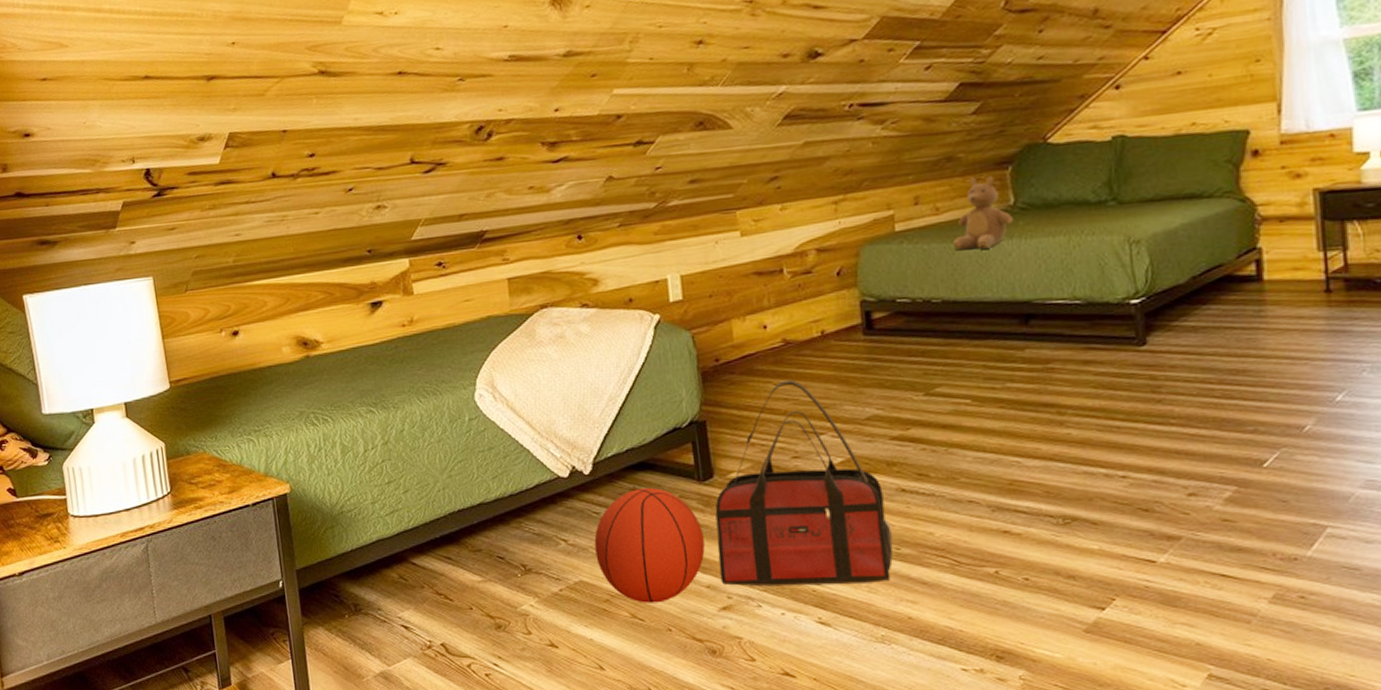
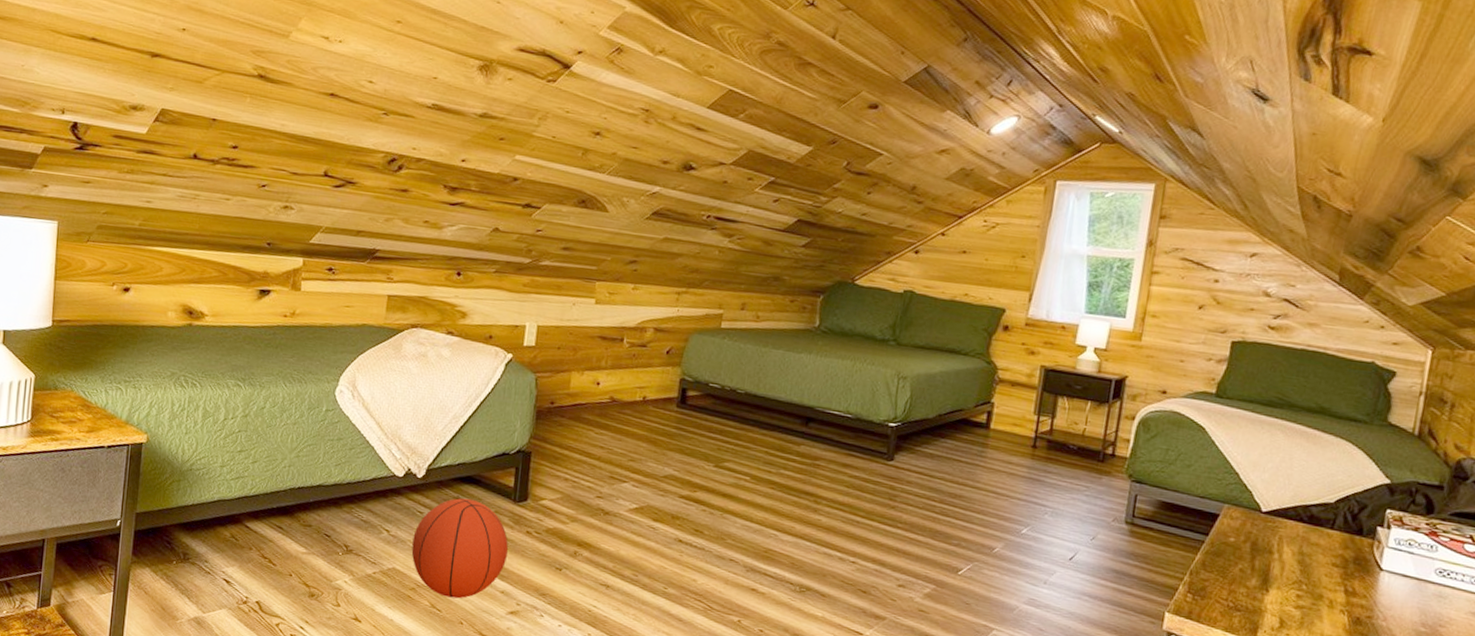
duffel bag: present [715,379,893,586] -> none [514,431,666,613]
teddy bear: present [953,175,1013,251] -> none [764,298,815,359]

